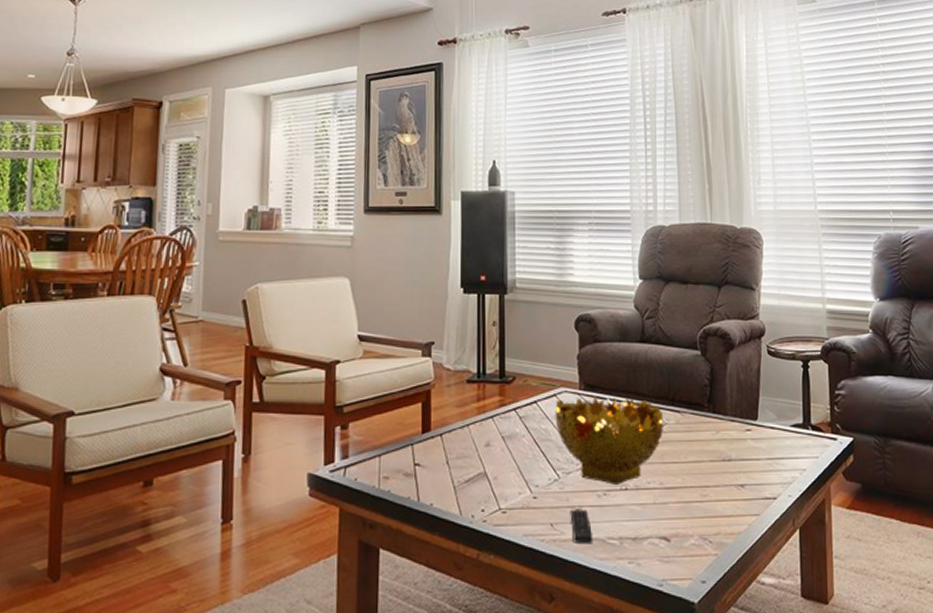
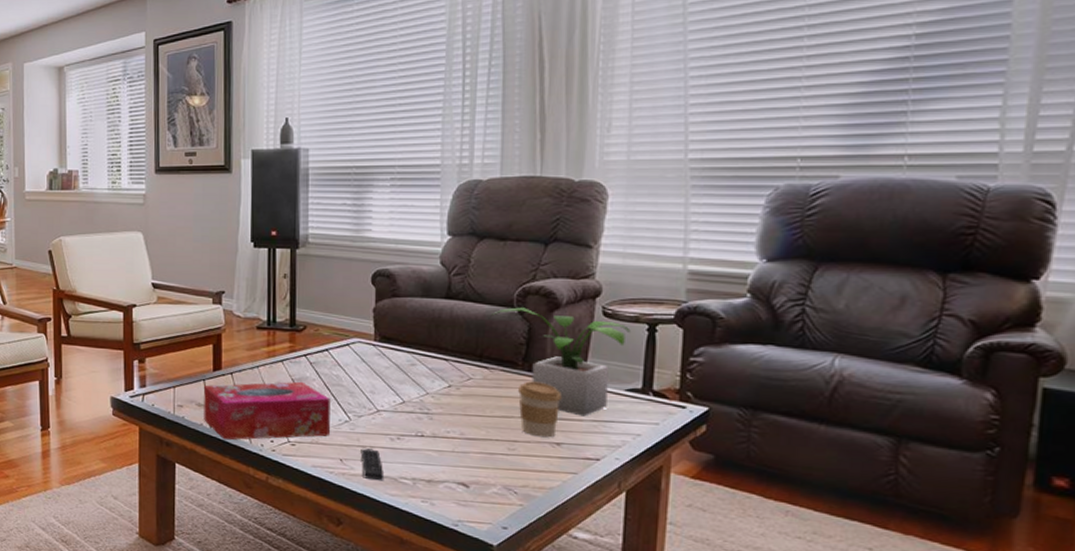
tissue box: none [411,439,540,514] -> present [204,381,331,440]
decorative bowl: present [555,396,664,486] -> none [347,348,469,432]
potted plant: none [677,349,790,455] -> present [488,307,631,417]
coffee cup: none [705,423,742,480] -> present [517,381,562,438]

